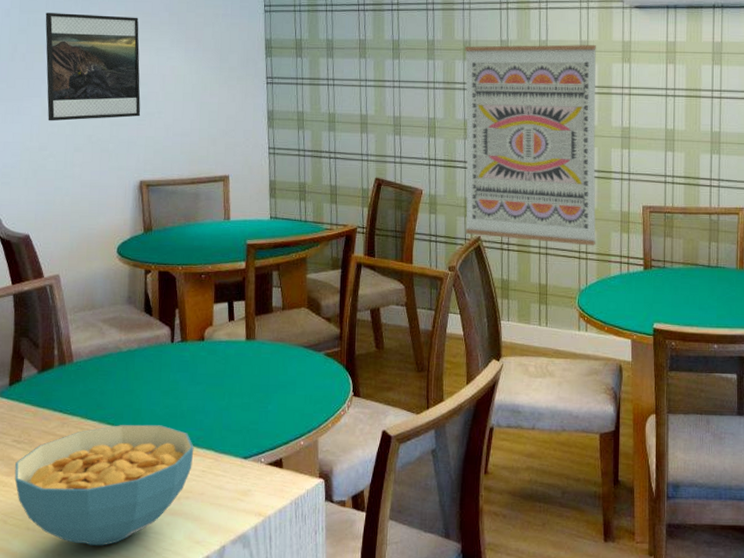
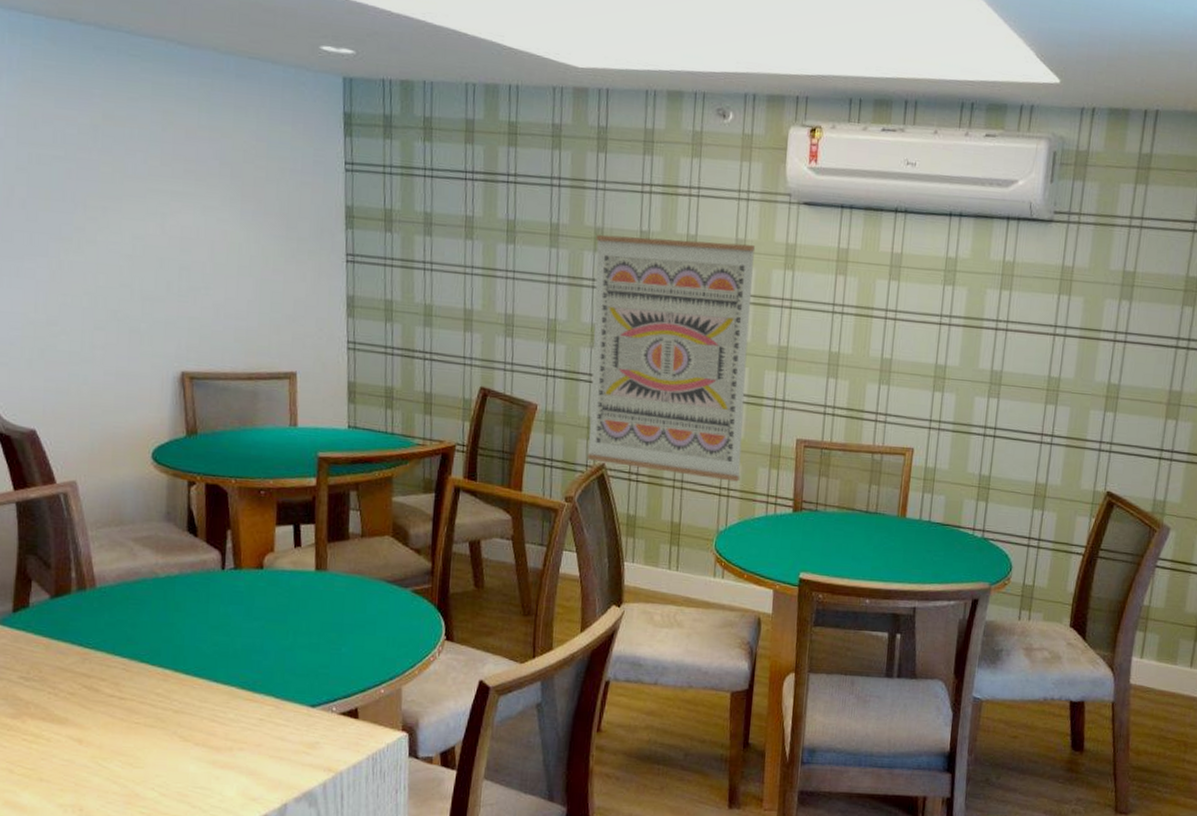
cereal bowl: present [14,424,194,546] -> none [22,663,250,801]
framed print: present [45,13,141,121] -> none [52,147,182,292]

